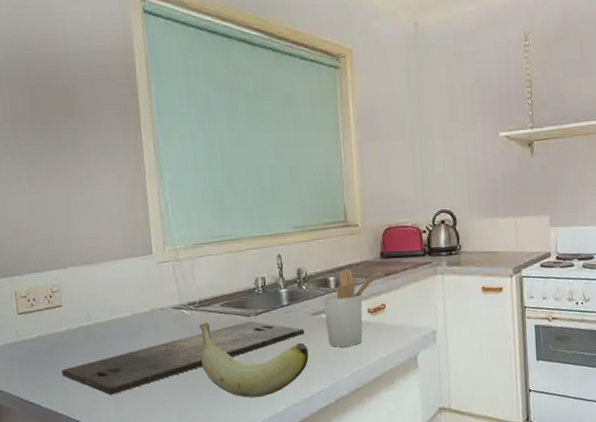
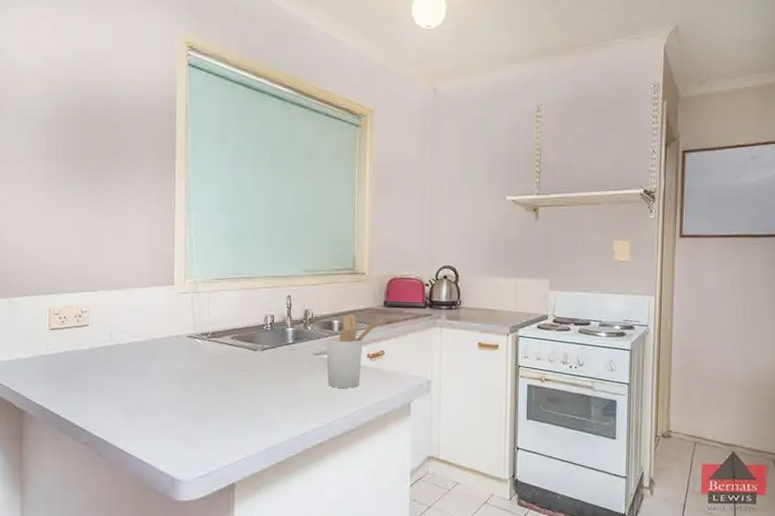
cutting board: present [62,321,305,395] -> none [82,355,306,413]
banana: present [199,322,309,398] -> none [208,353,308,429]

